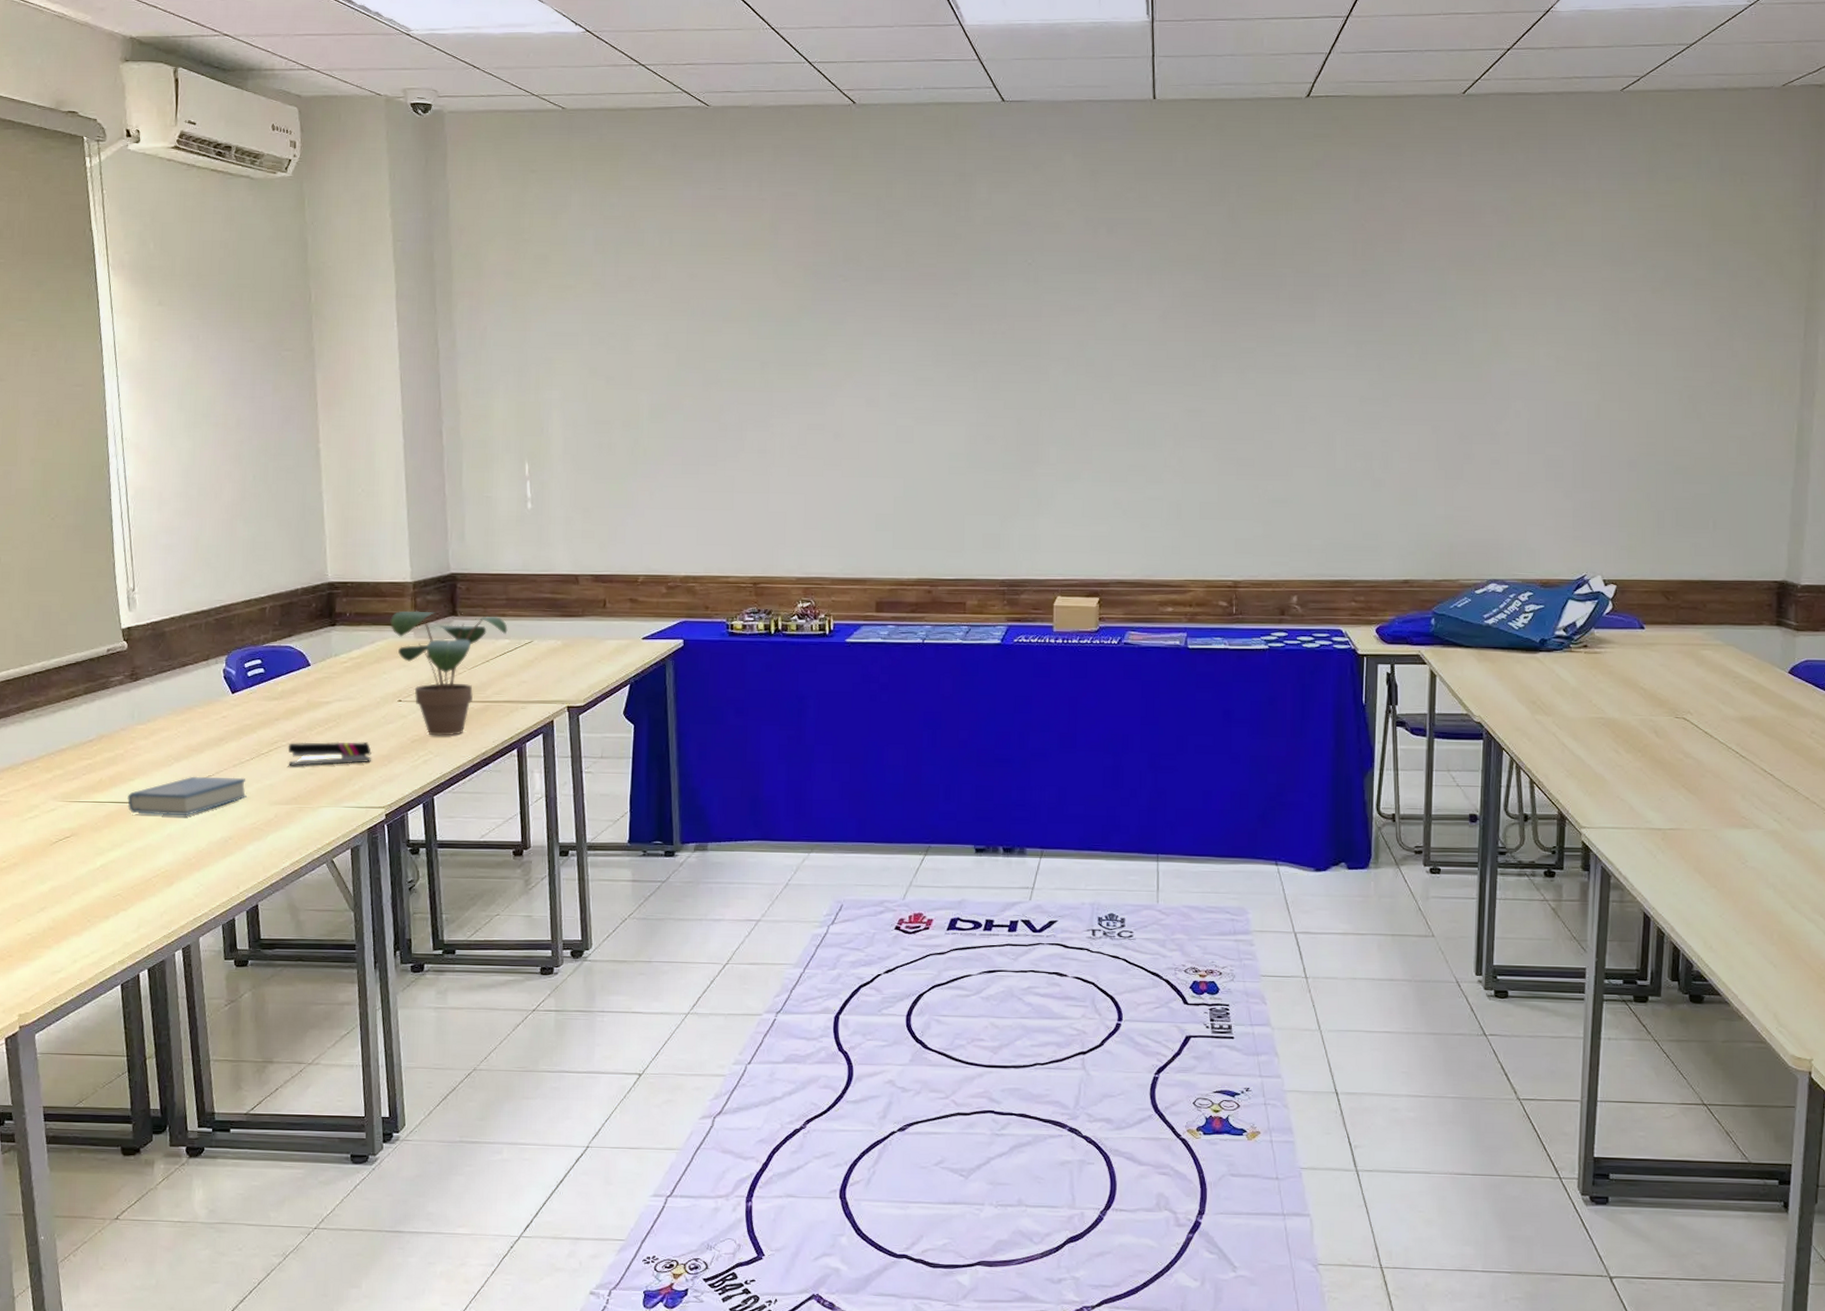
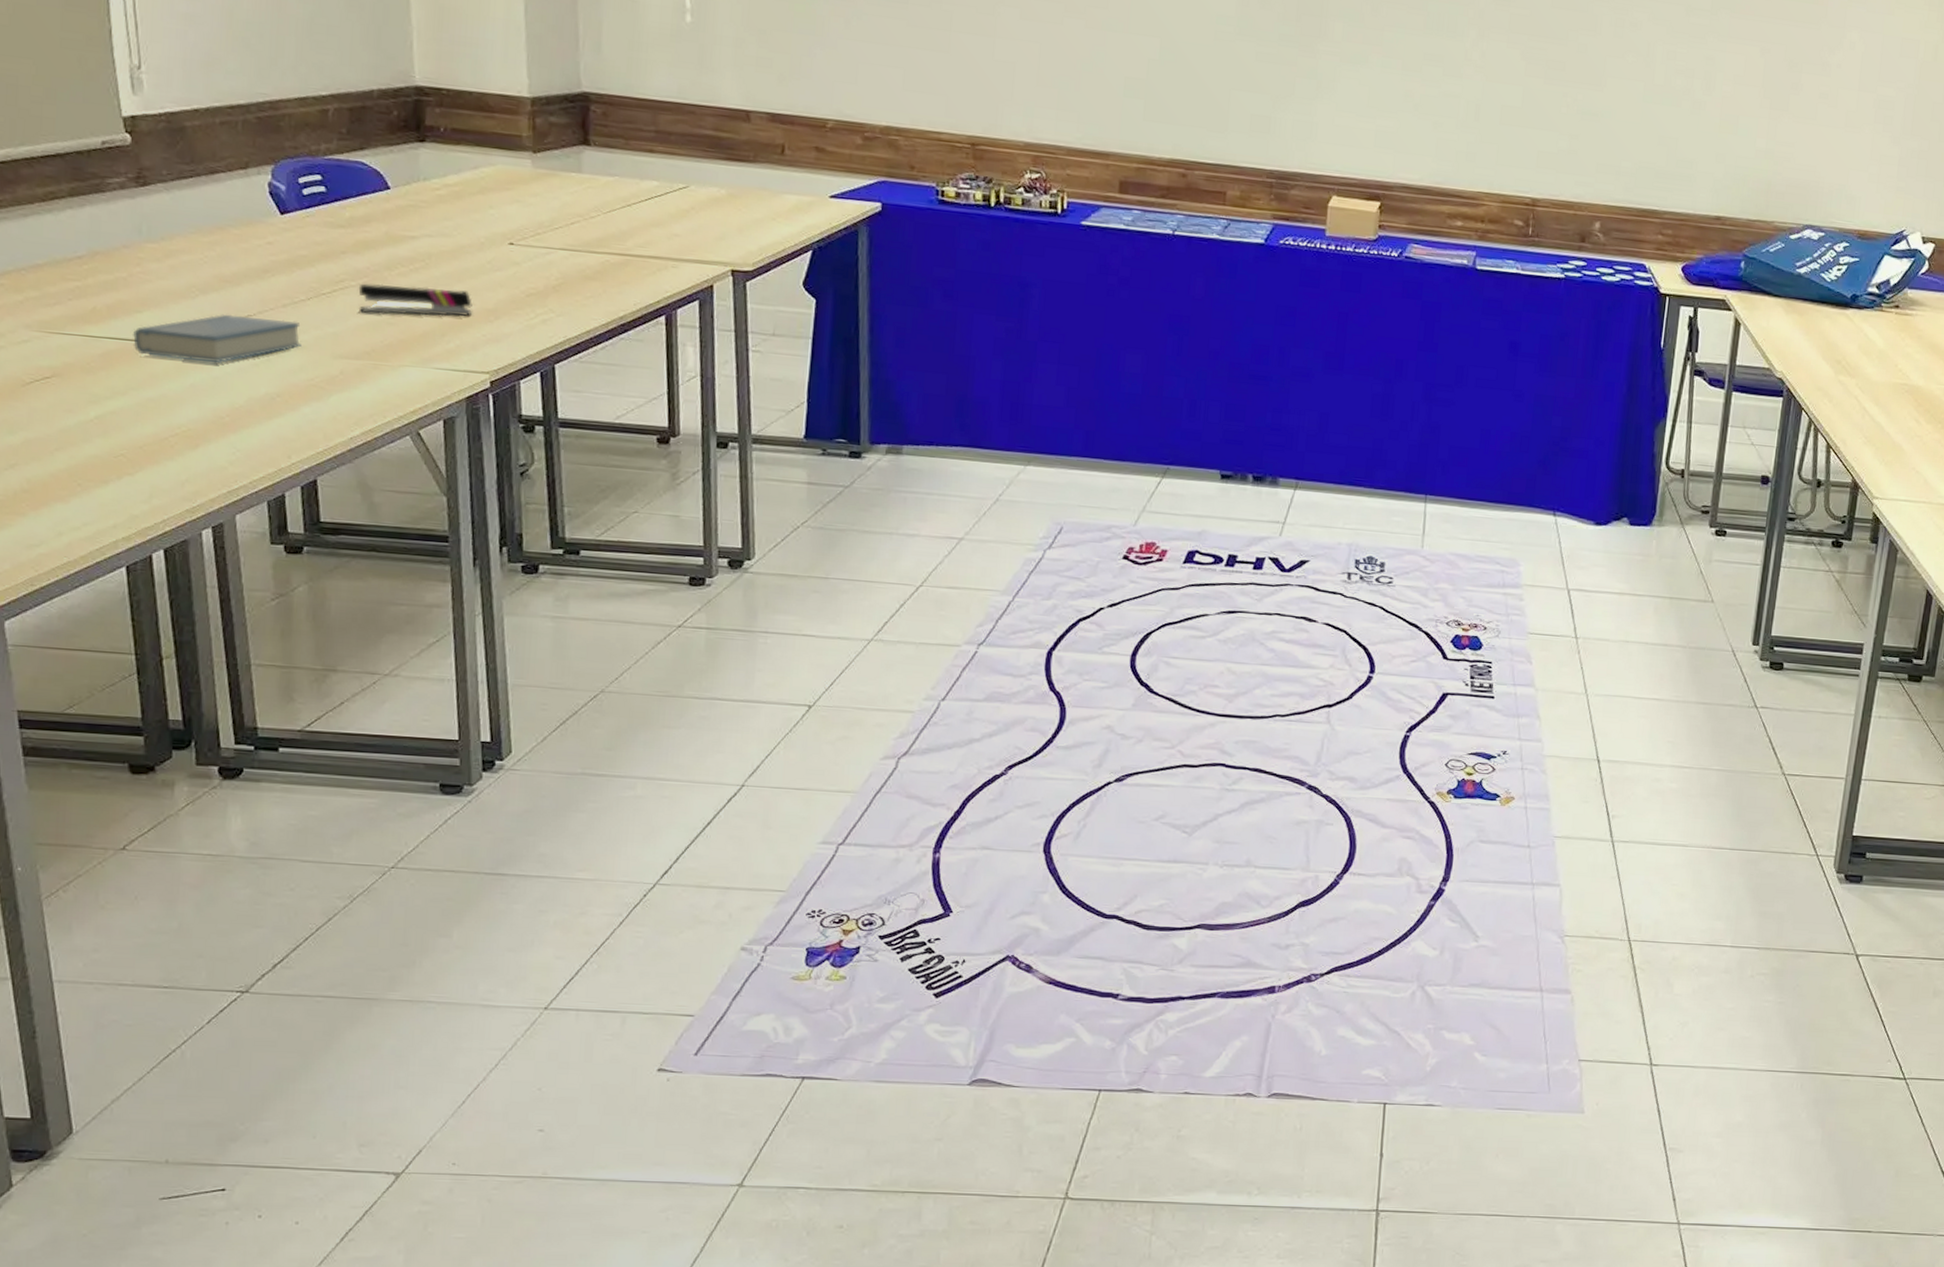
potted plant: present [390,610,508,736] -> none [499,132,656,293]

